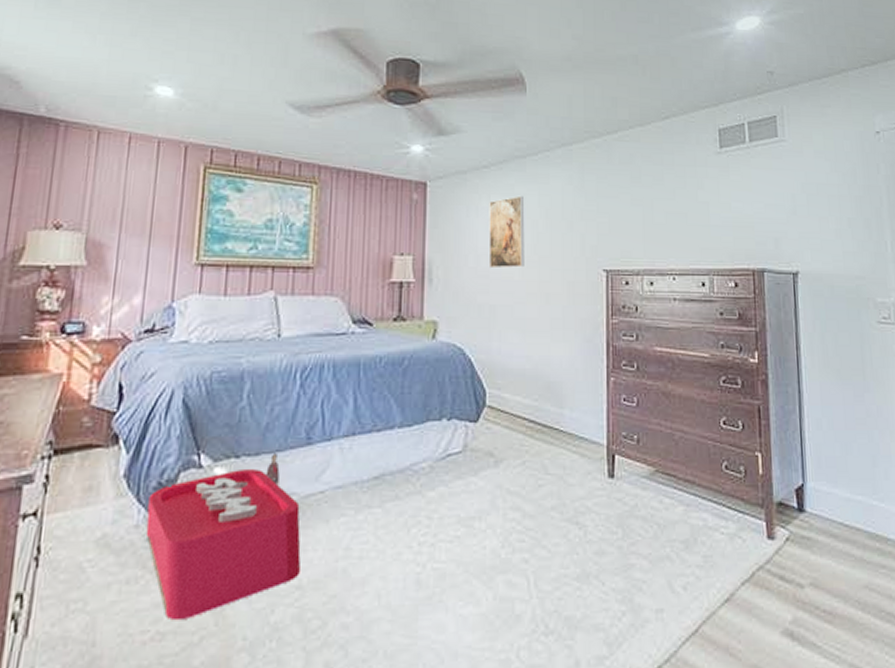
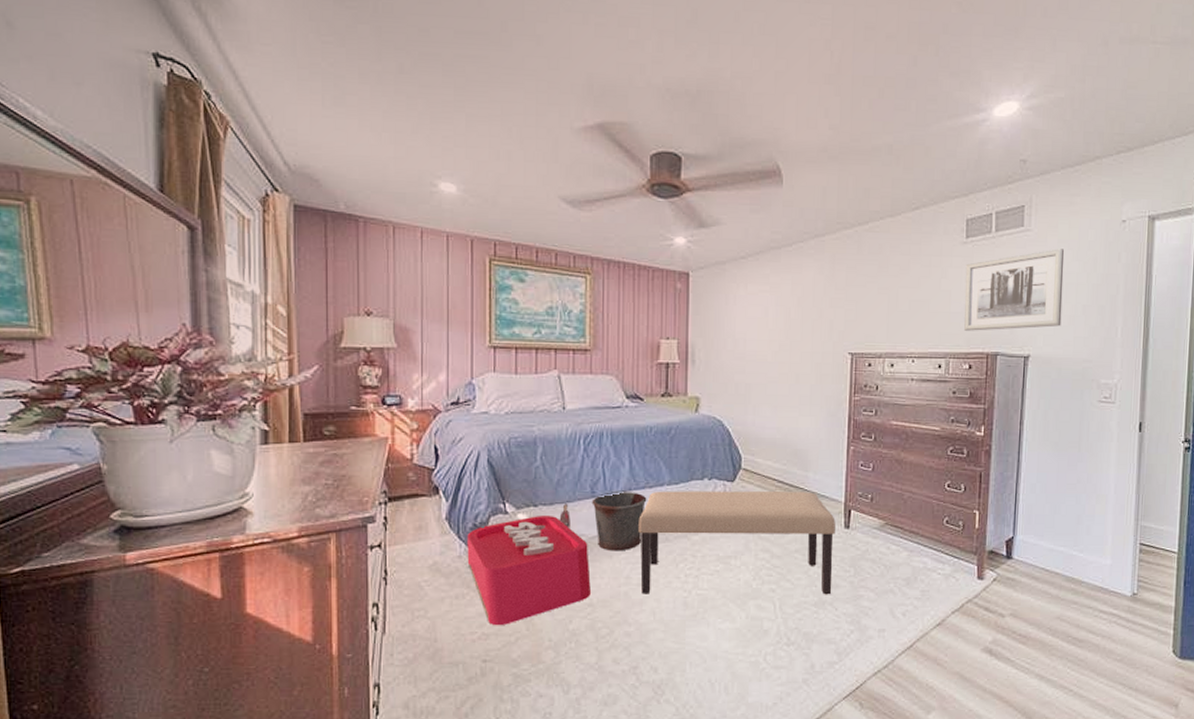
bucket: none [306,437,374,514] -> present [592,492,647,551]
bench: none [362,433,598,571] -> present [638,491,835,595]
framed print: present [488,195,525,269] -> none [745,284,779,351]
wall art: none [722,159,828,246] -> present [964,249,1064,331]

